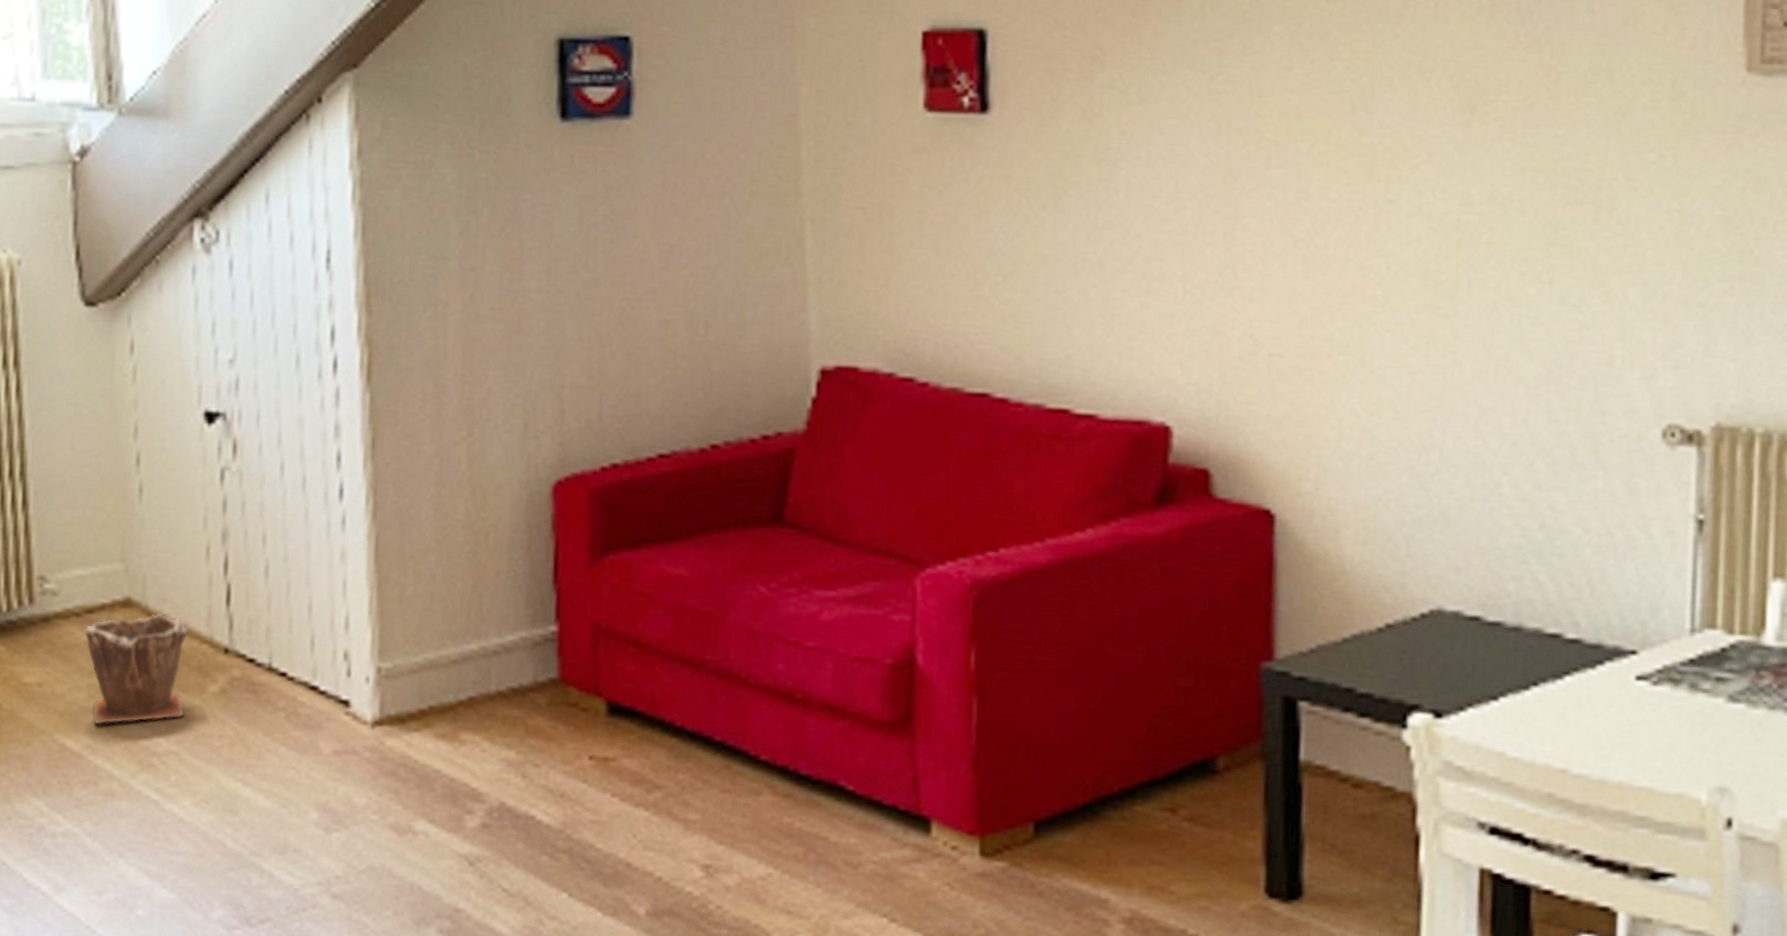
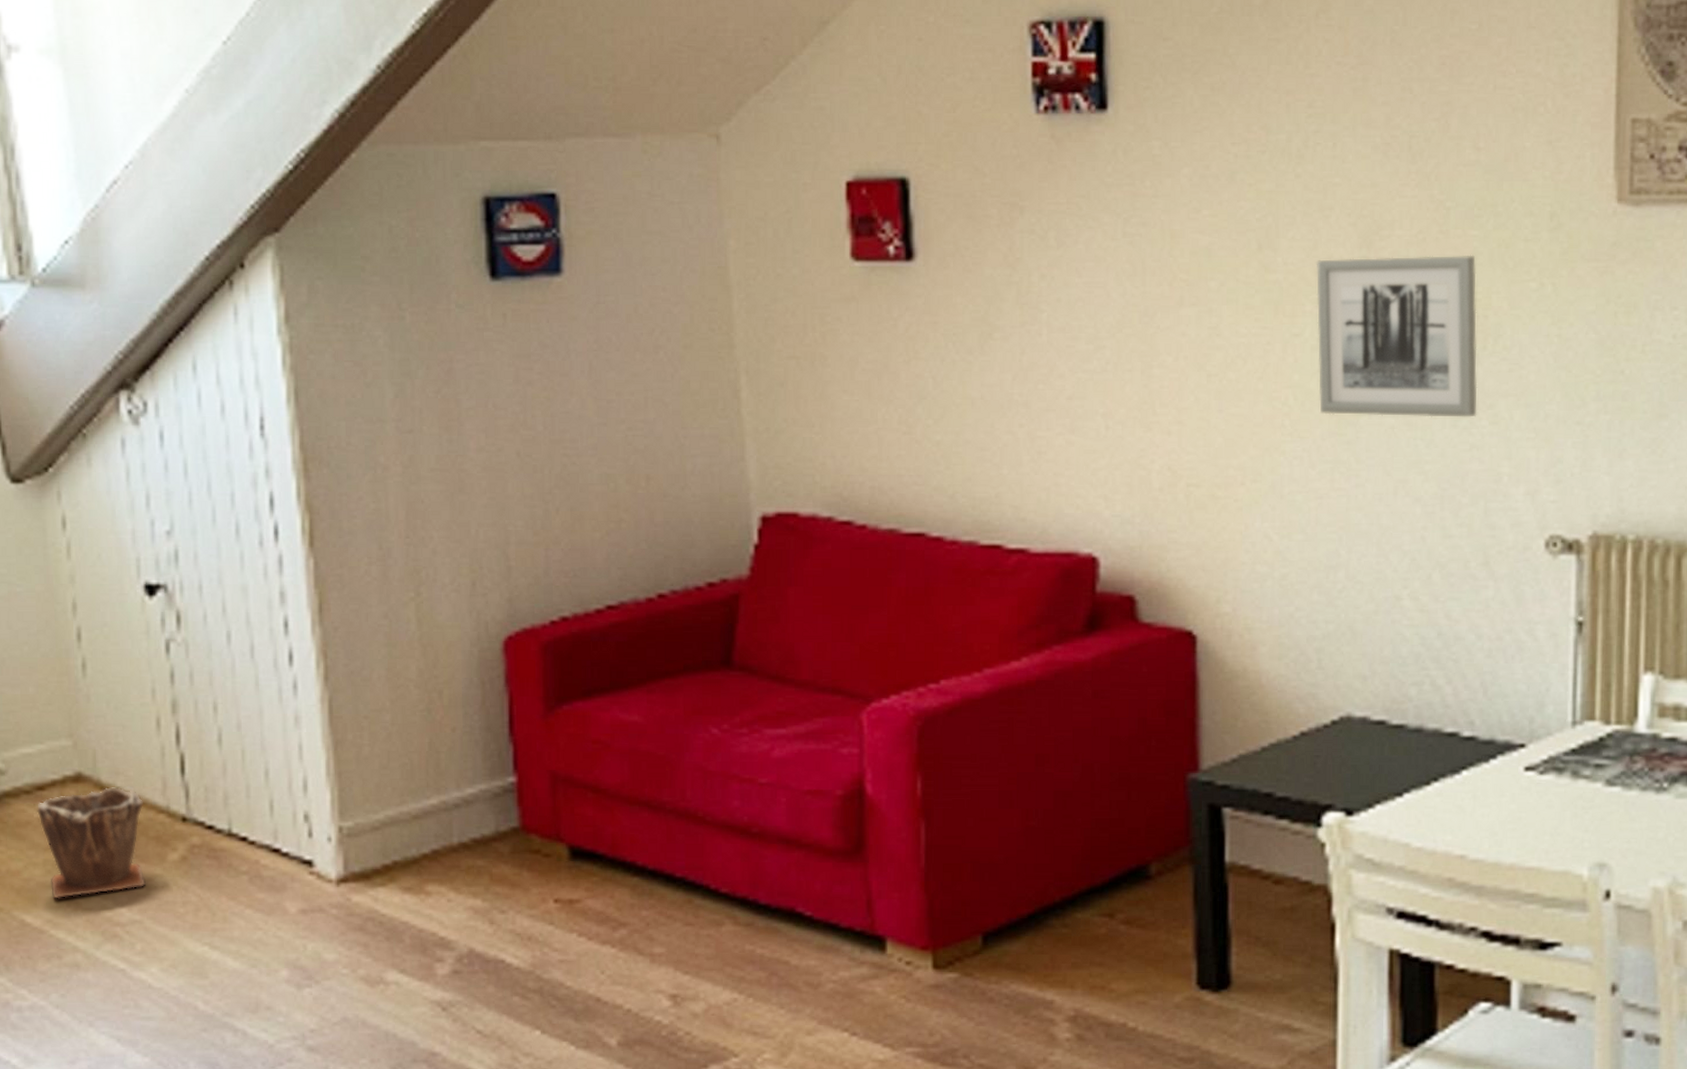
wall art: none [1414,122,1590,295] -> present [1316,255,1478,418]

